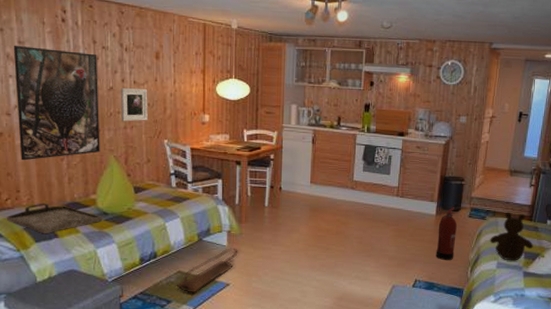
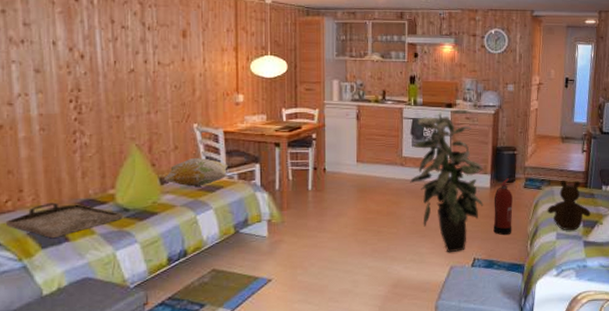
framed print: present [13,45,100,161] -> none [17,27,120,156]
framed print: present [120,88,148,122] -> none [142,70,174,106]
decorative pillow: none [137,170,194,197] -> present [163,157,229,187]
bag: present [176,248,238,293] -> none [210,238,280,294]
indoor plant: none [359,138,431,273] -> present [410,109,484,253]

